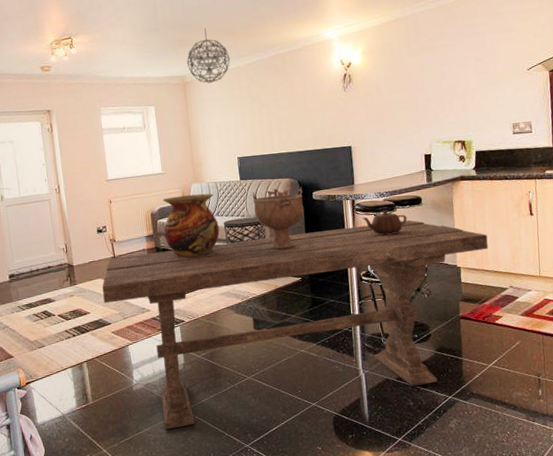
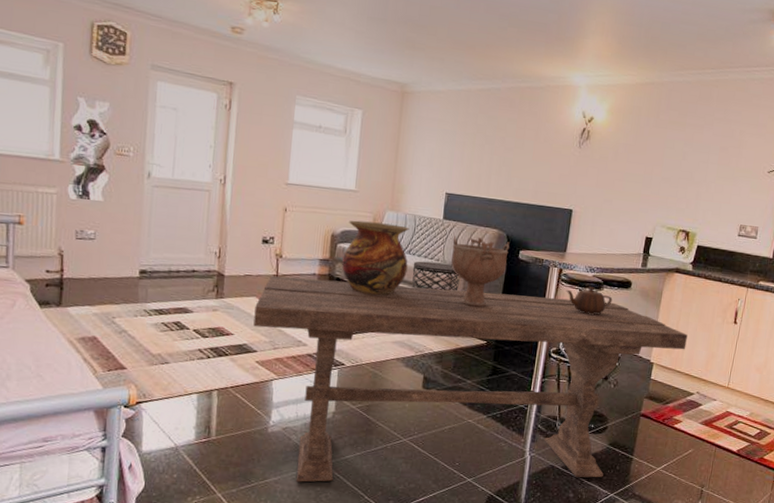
pendant light: present [187,27,231,83] -> none [411,34,463,101]

